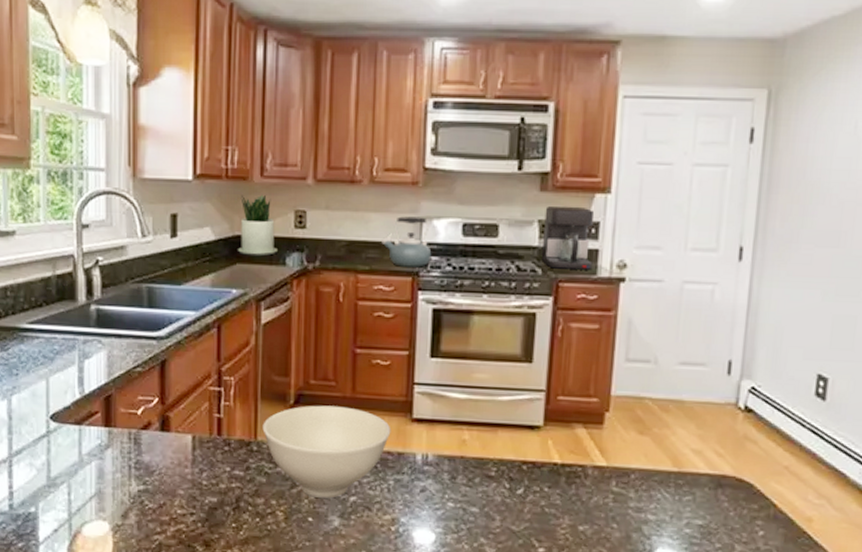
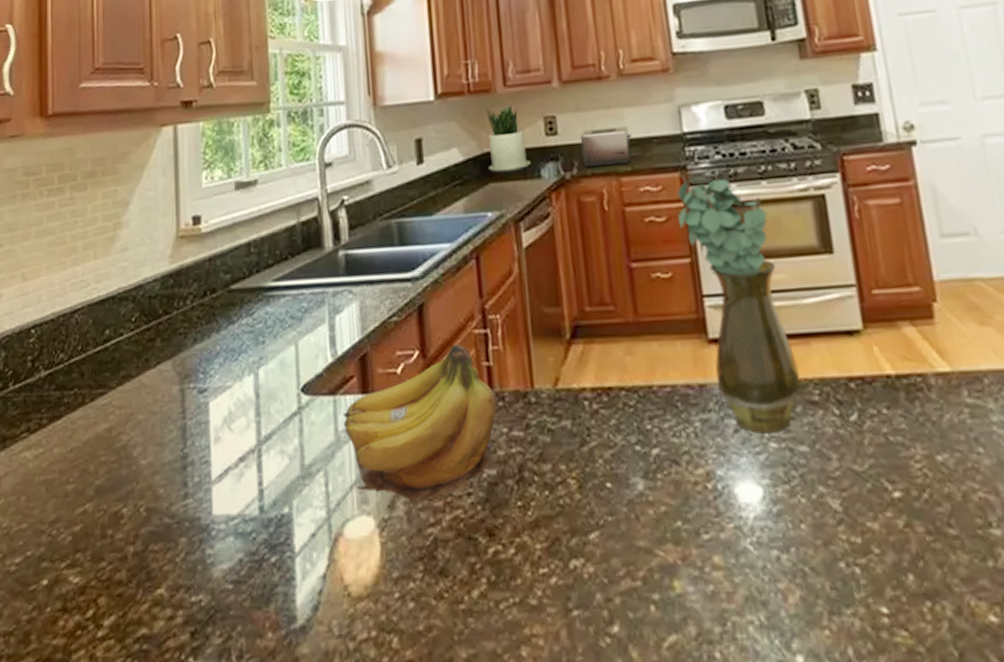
fruit: none [86,396,224,515] -> present [342,344,498,501]
bowl: present [262,405,391,499] -> none [538,334,687,455]
toaster: none [326,228,374,264] -> present [581,126,632,168]
kettle: present [381,216,432,269] -> none [640,105,697,163]
vase: none [403,276,483,496] -> present [677,171,801,434]
coffee maker: present [542,207,593,270] -> none [809,70,877,141]

